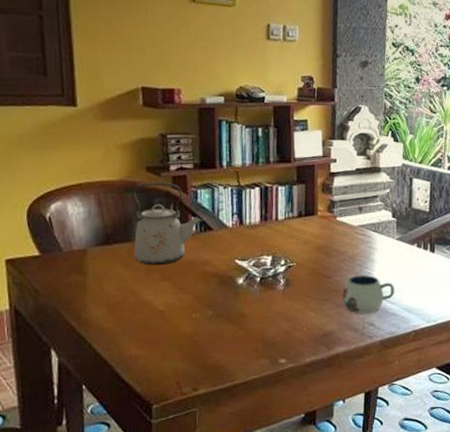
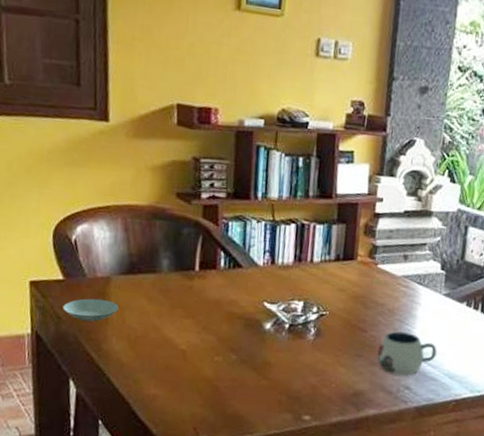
saucer: none [40,270,96,292] -> present [63,298,118,322]
kettle: present [132,182,203,266] -> none [158,209,233,302]

